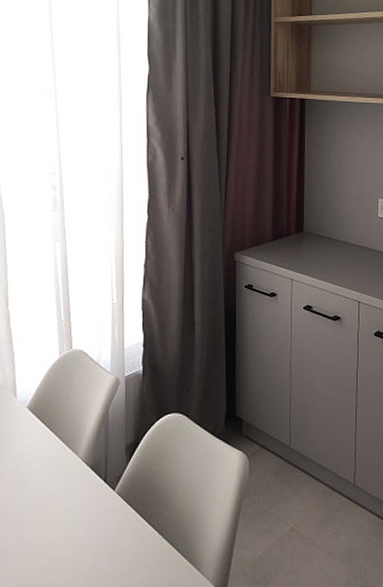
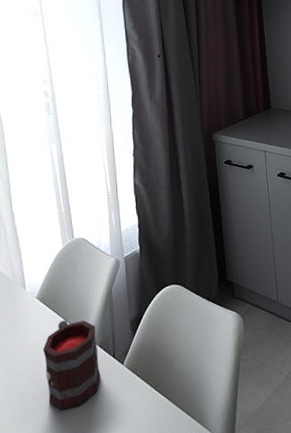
mug: none [30,435,90,528] -> present [42,320,101,410]

